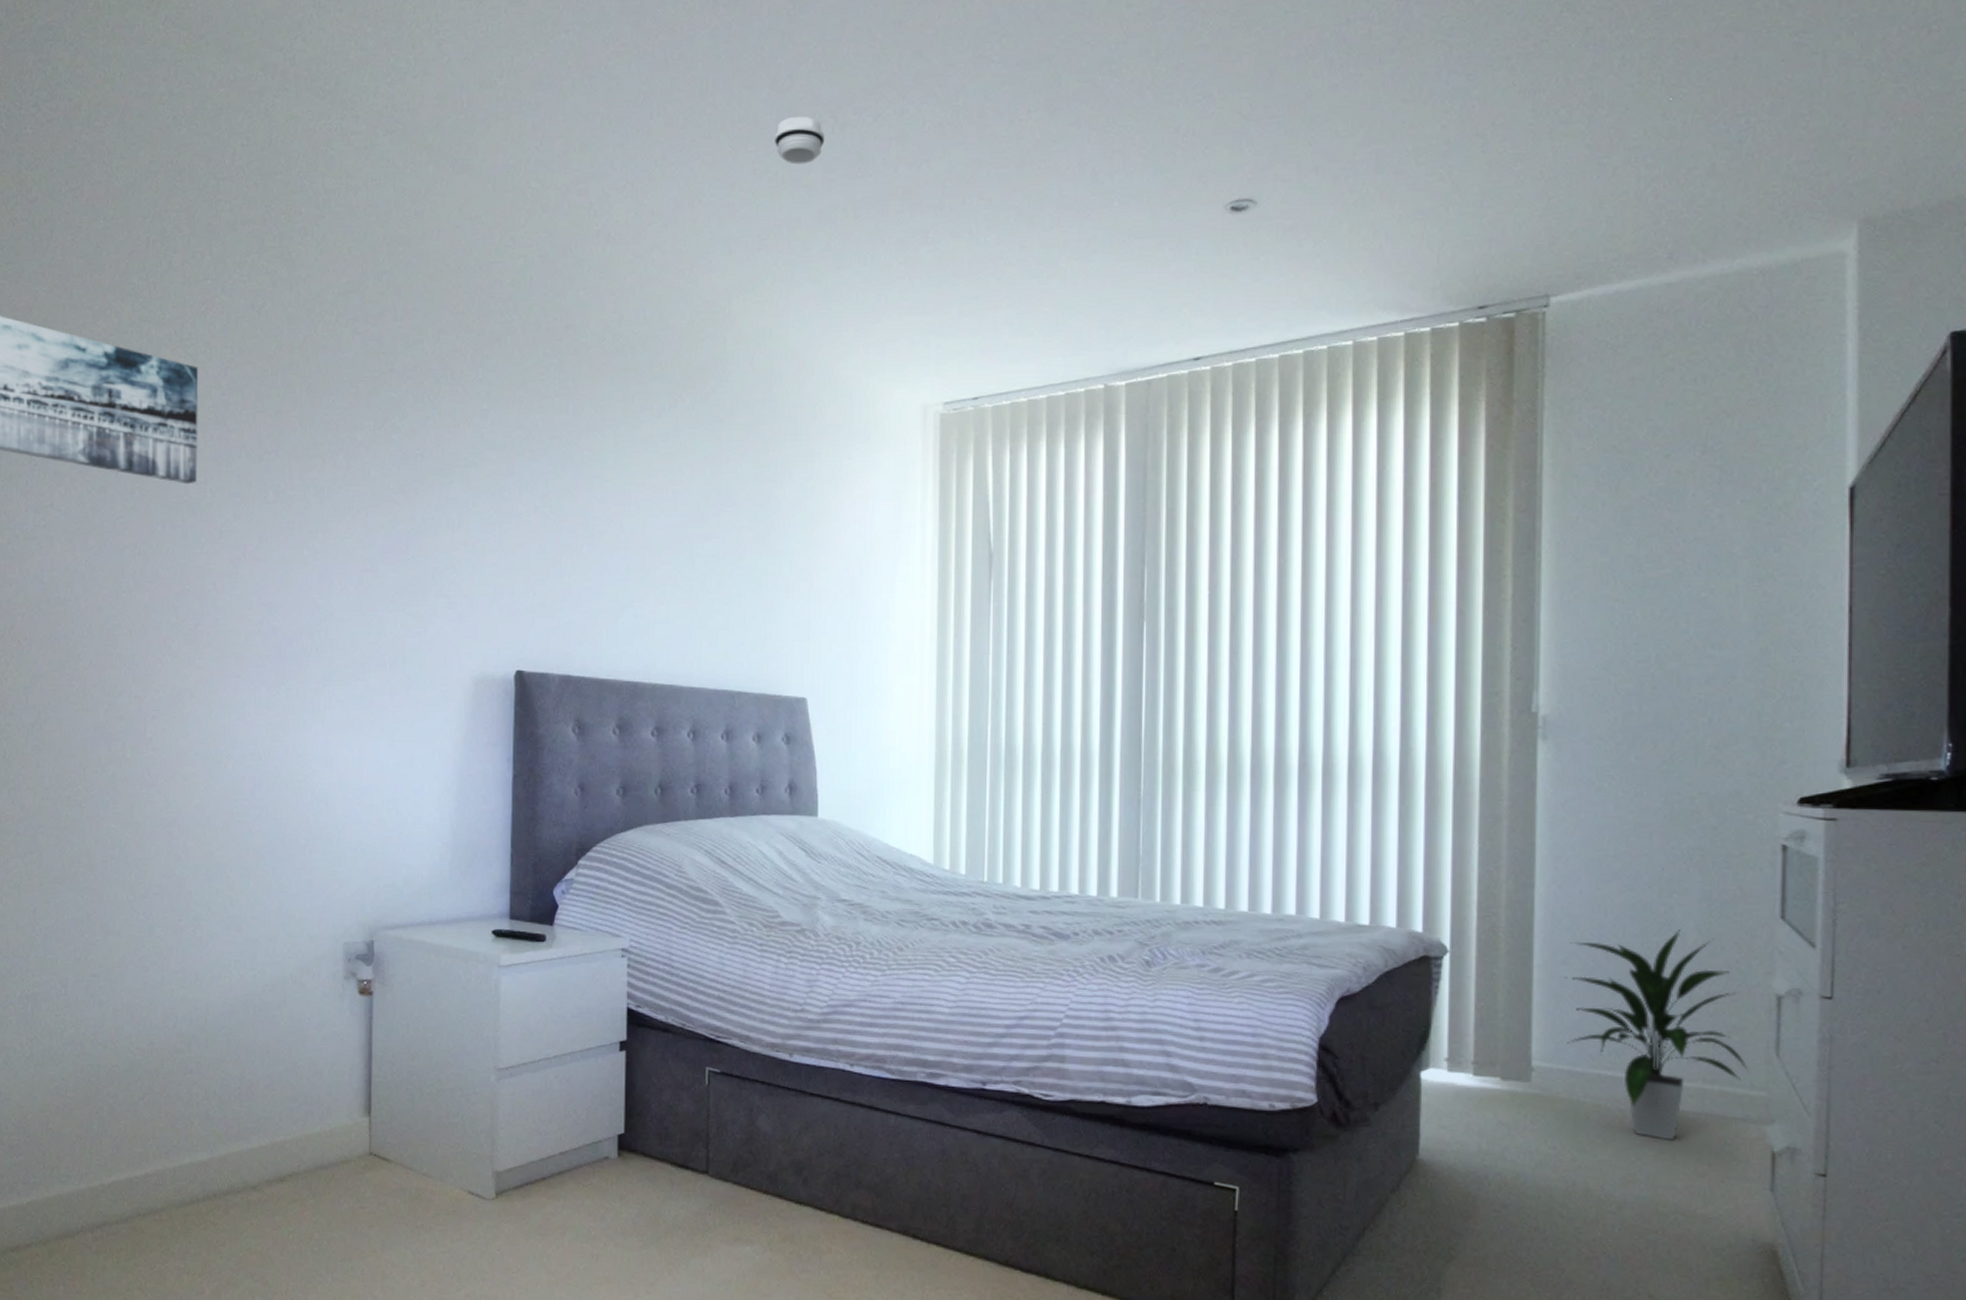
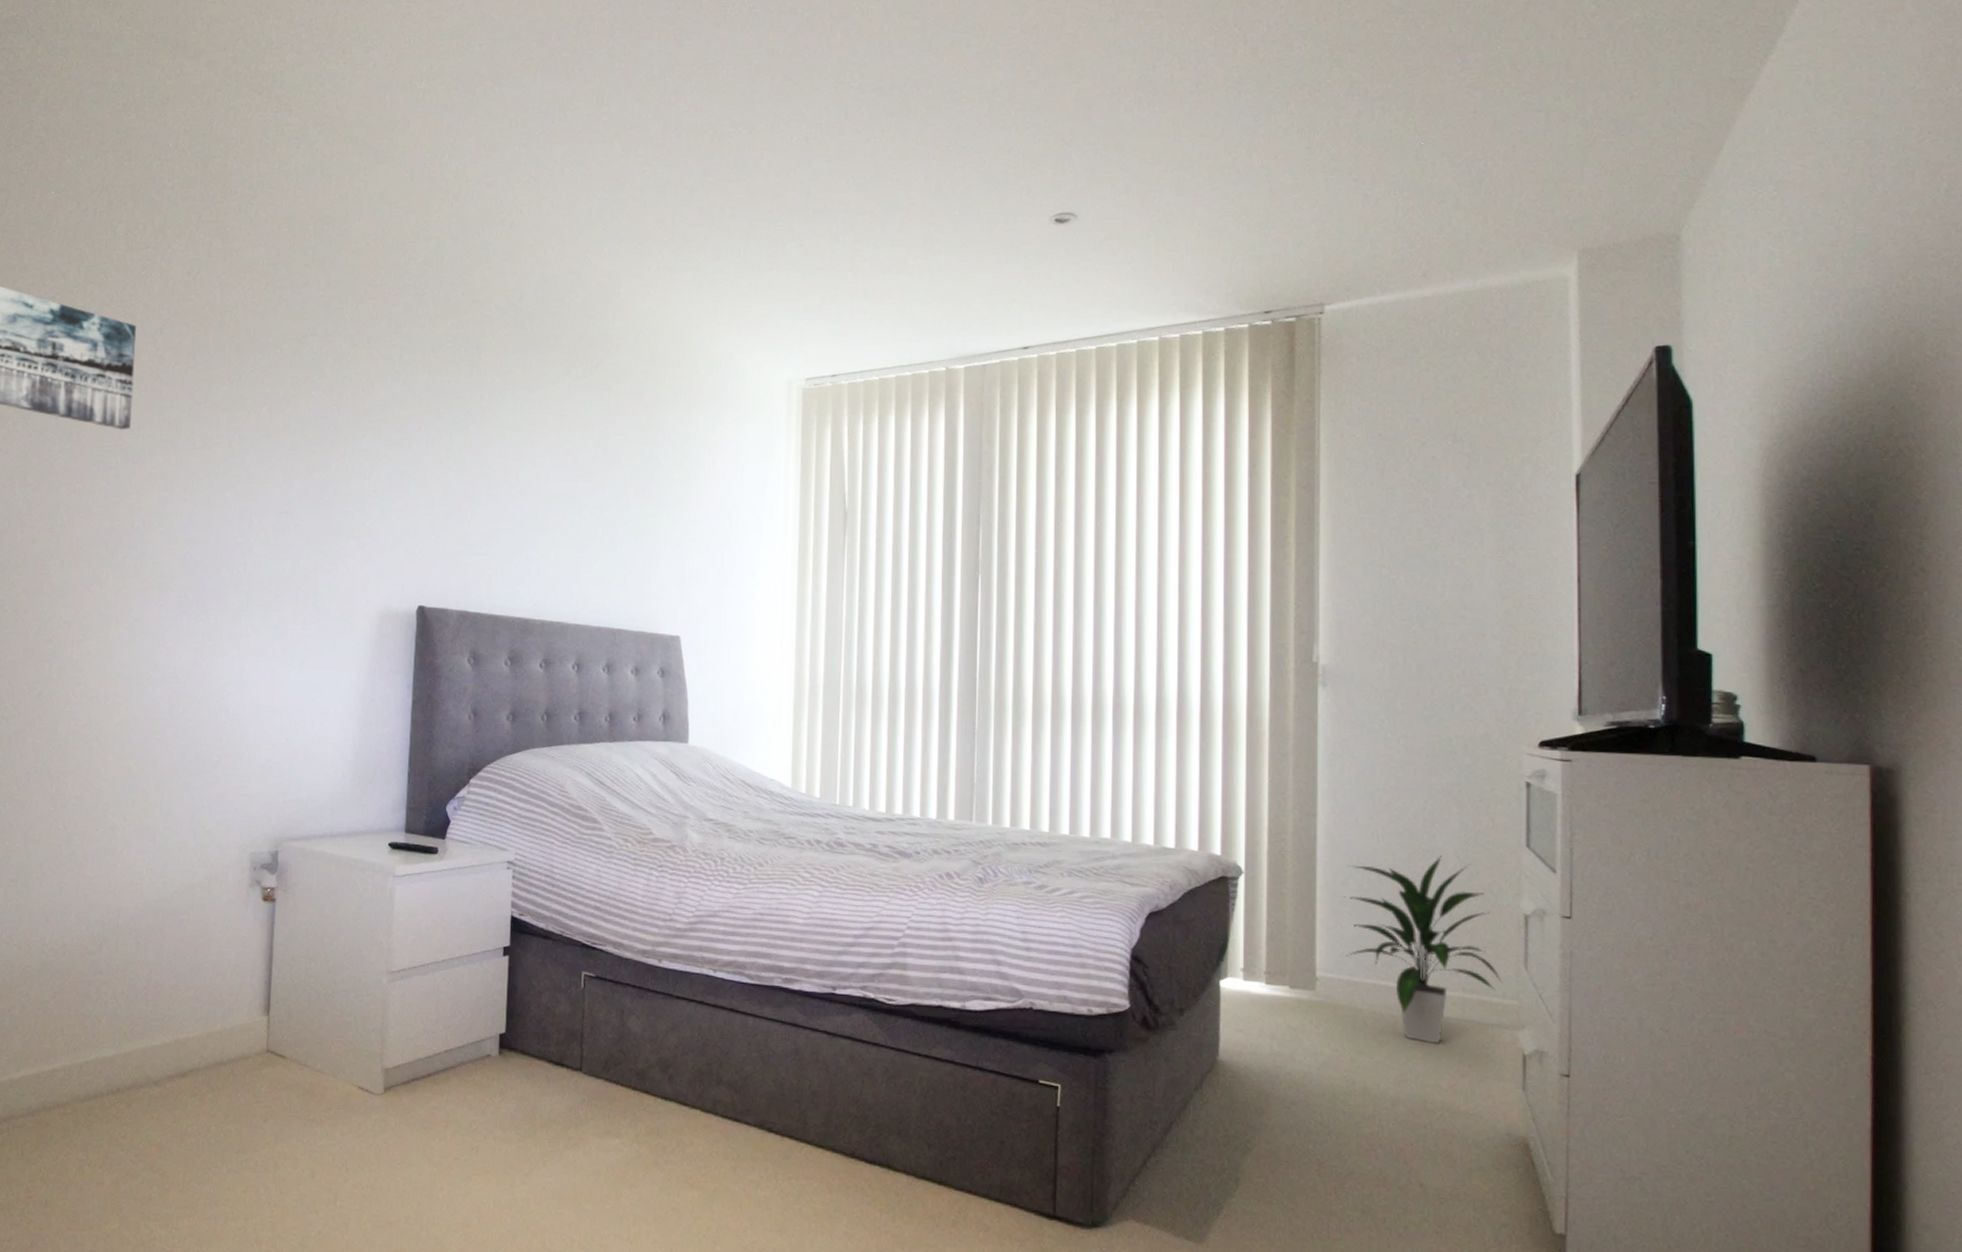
smoke detector: present [775,116,825,165] -> none [661,126,705,168]

